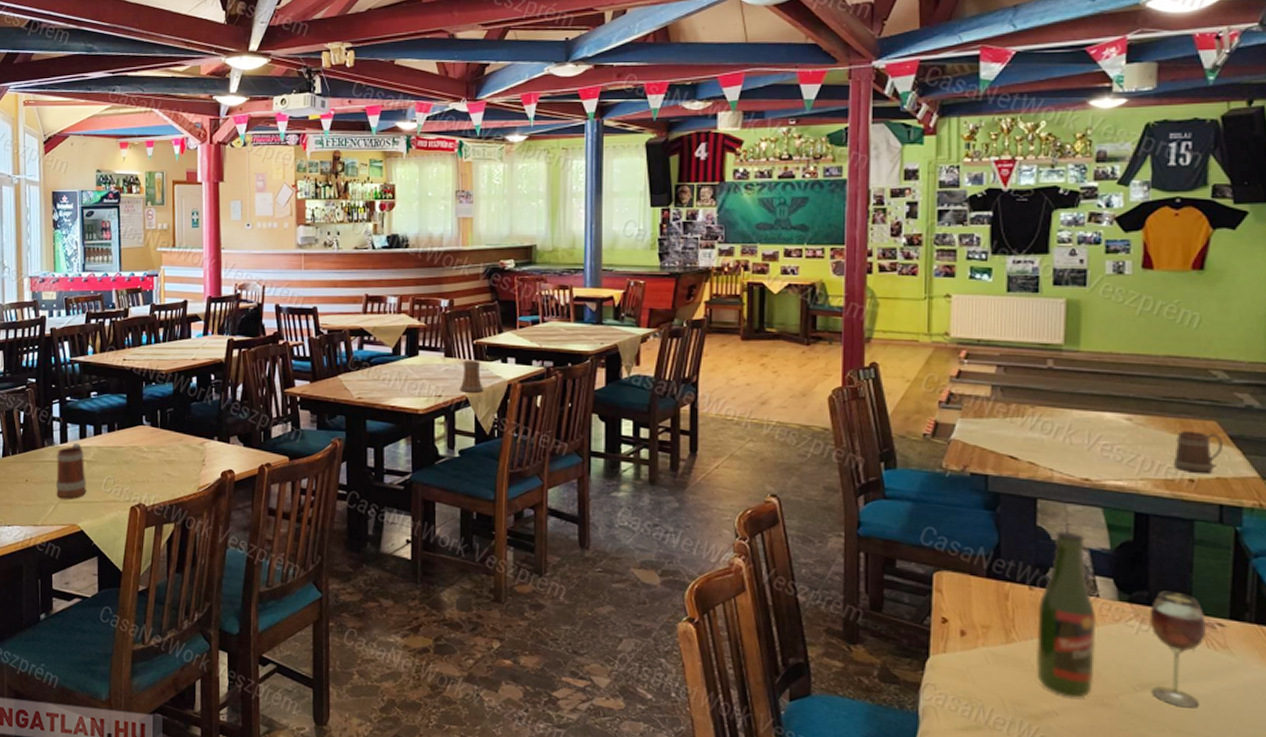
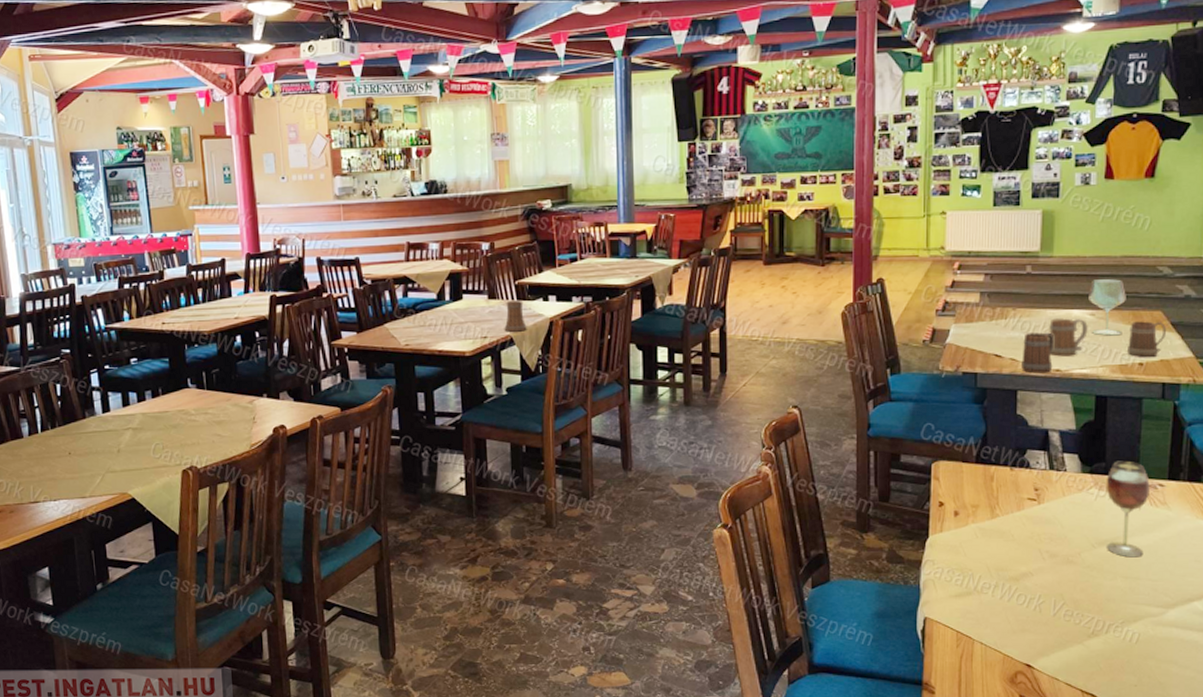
beer mug: present [56,442,86,501] -> none [100,411,134,470]
beer bottle: present [1035,531,1097,698] -> none [1015,417,1065,559]
beer mug: none [1042,434,1083,482] -> present [1021,332,1055,374]
beer mug: none [1076,420,1124,465] -> present [1049,317,1088,356]
wine glass: none [1124,380,1171,446] -> present [1088,279,1126,336]

